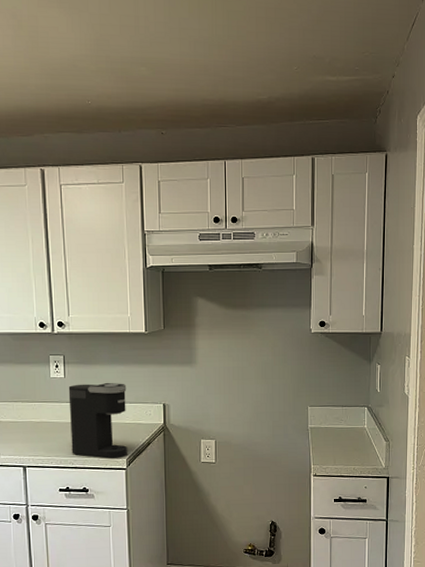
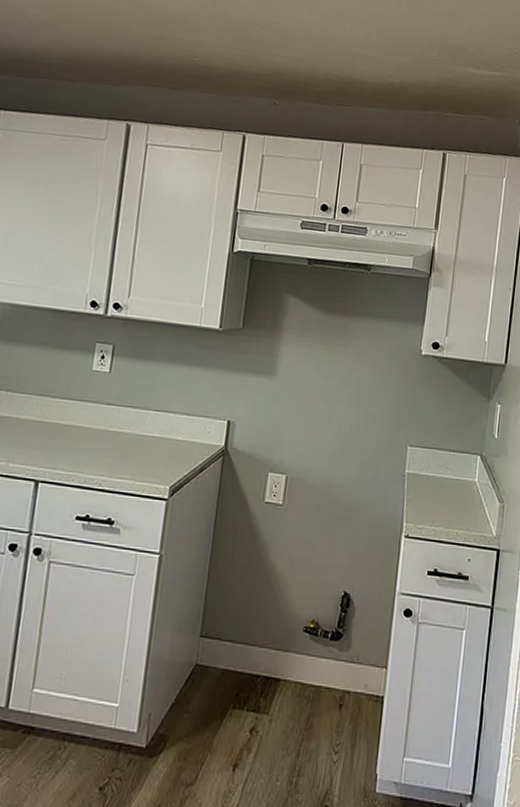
coffee maker: present [68,382,127,459] -> none [101,382,186,485]

